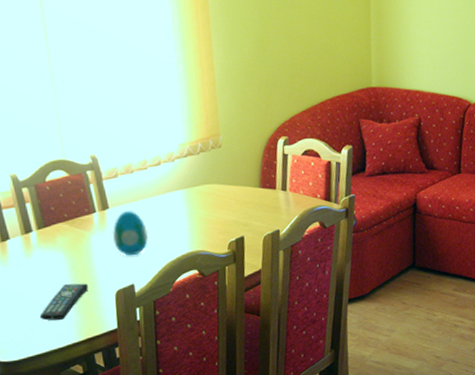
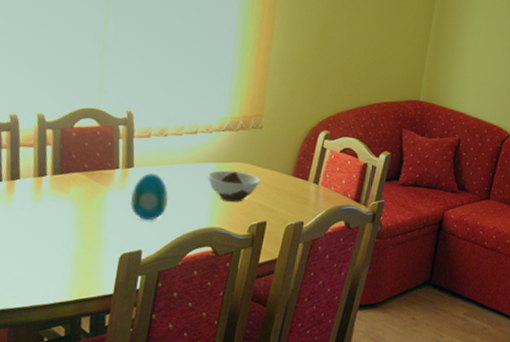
remote control: present [39,283,88,321] -> none [31,237,92,274]
bowl: none [178,193,231,224] -> present [207,170,262,202]

